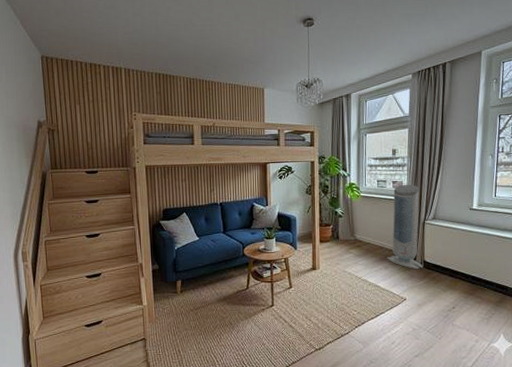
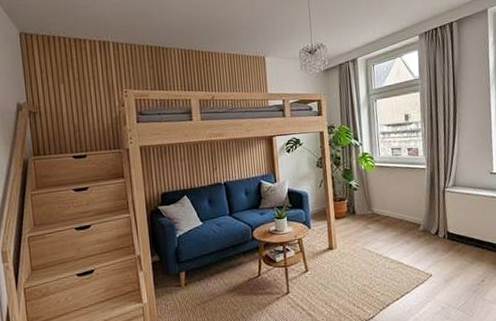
air purifier: present [387,185,423,270] -> none [408,151,447,242]

